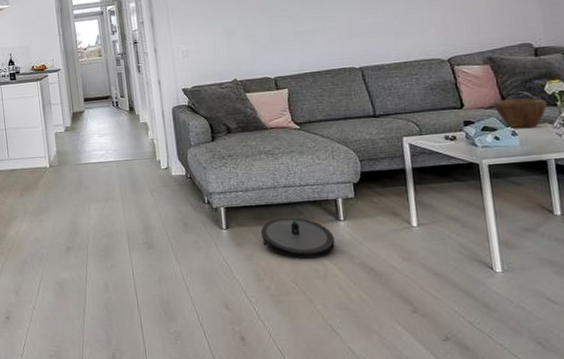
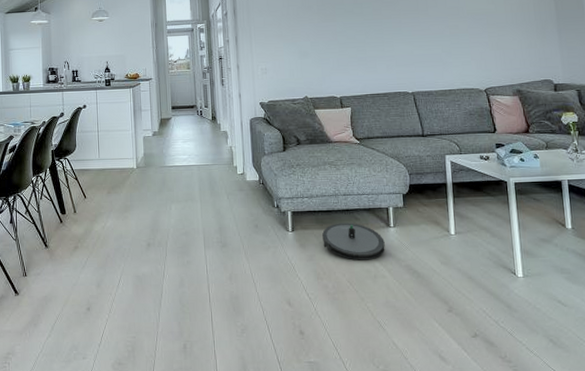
bowl: present [493,98,547,129] -> none [520,126,563,153]

